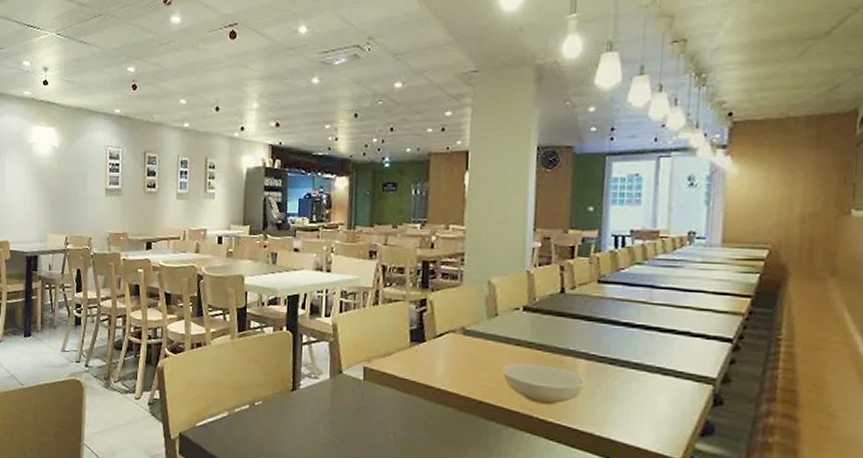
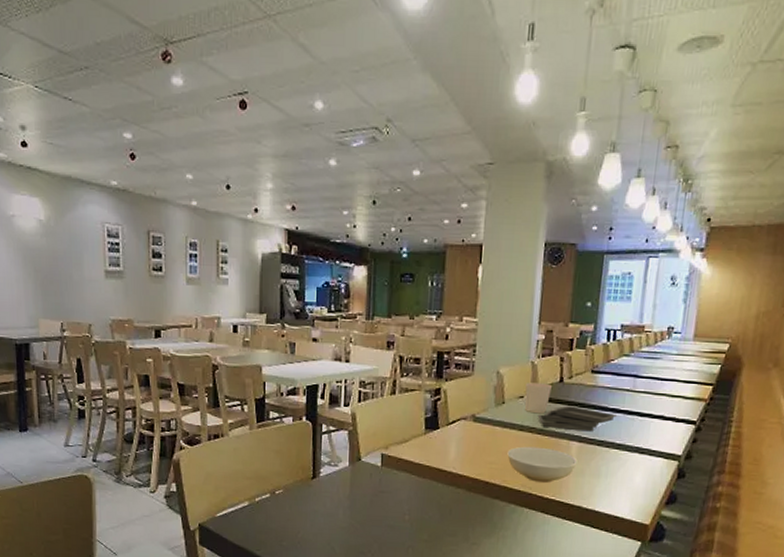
dixie cup: none [521,293,553,328] -> present [525,382,553,414]
tray: none [536,319,631,349] -> present [537,406,617,432]

